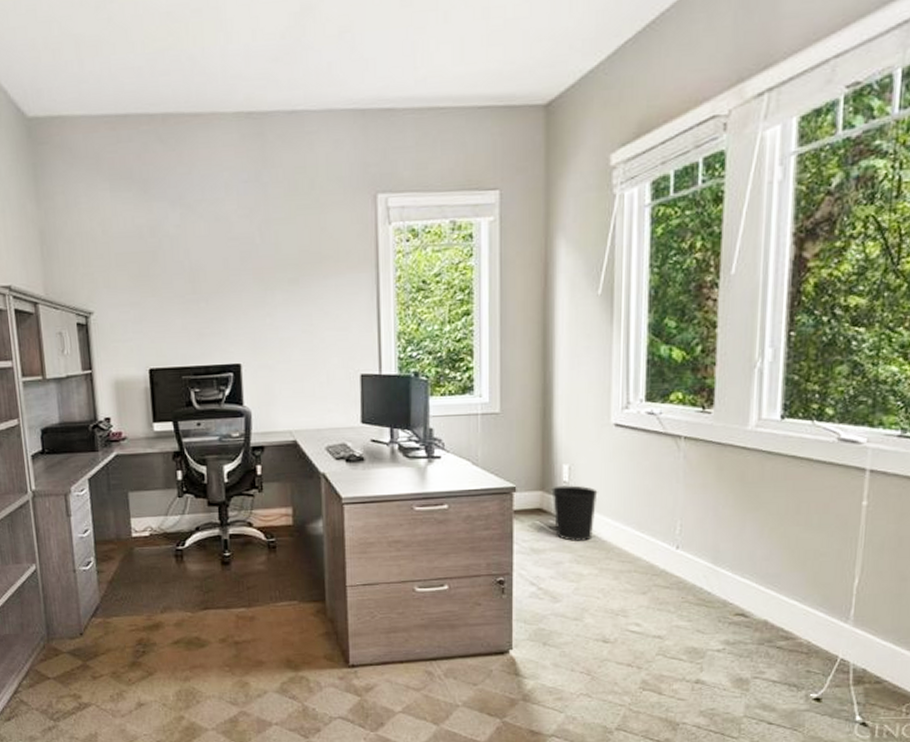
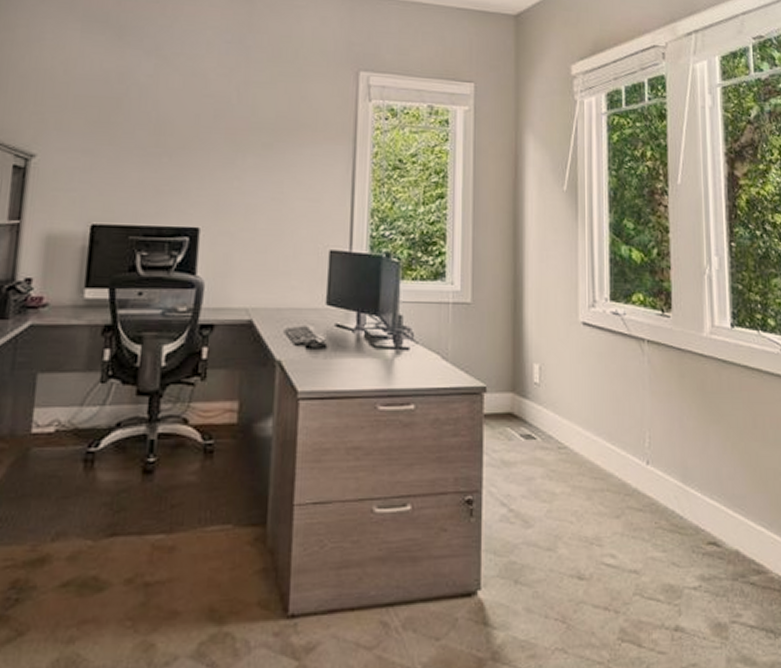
wastebasket: present [551,485,598,541] -> none [522,387,568,453]

